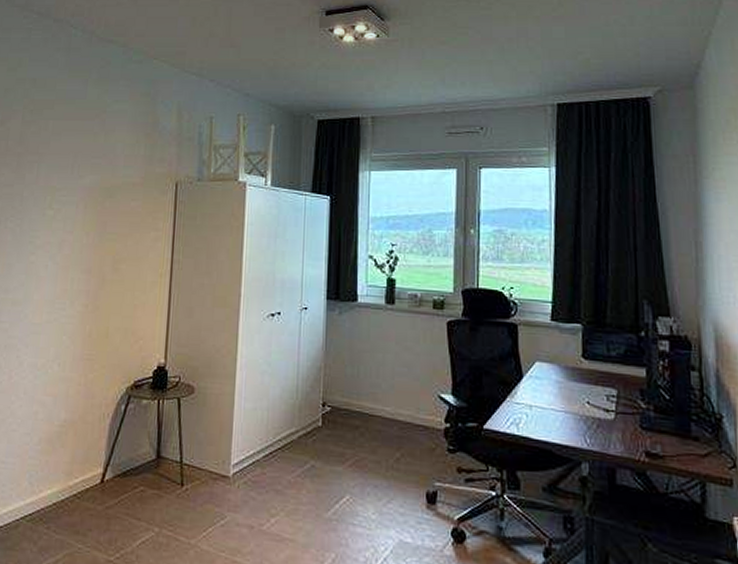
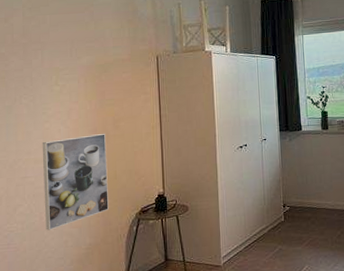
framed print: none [14,275,101,395] -> present [42,133,109,230]

